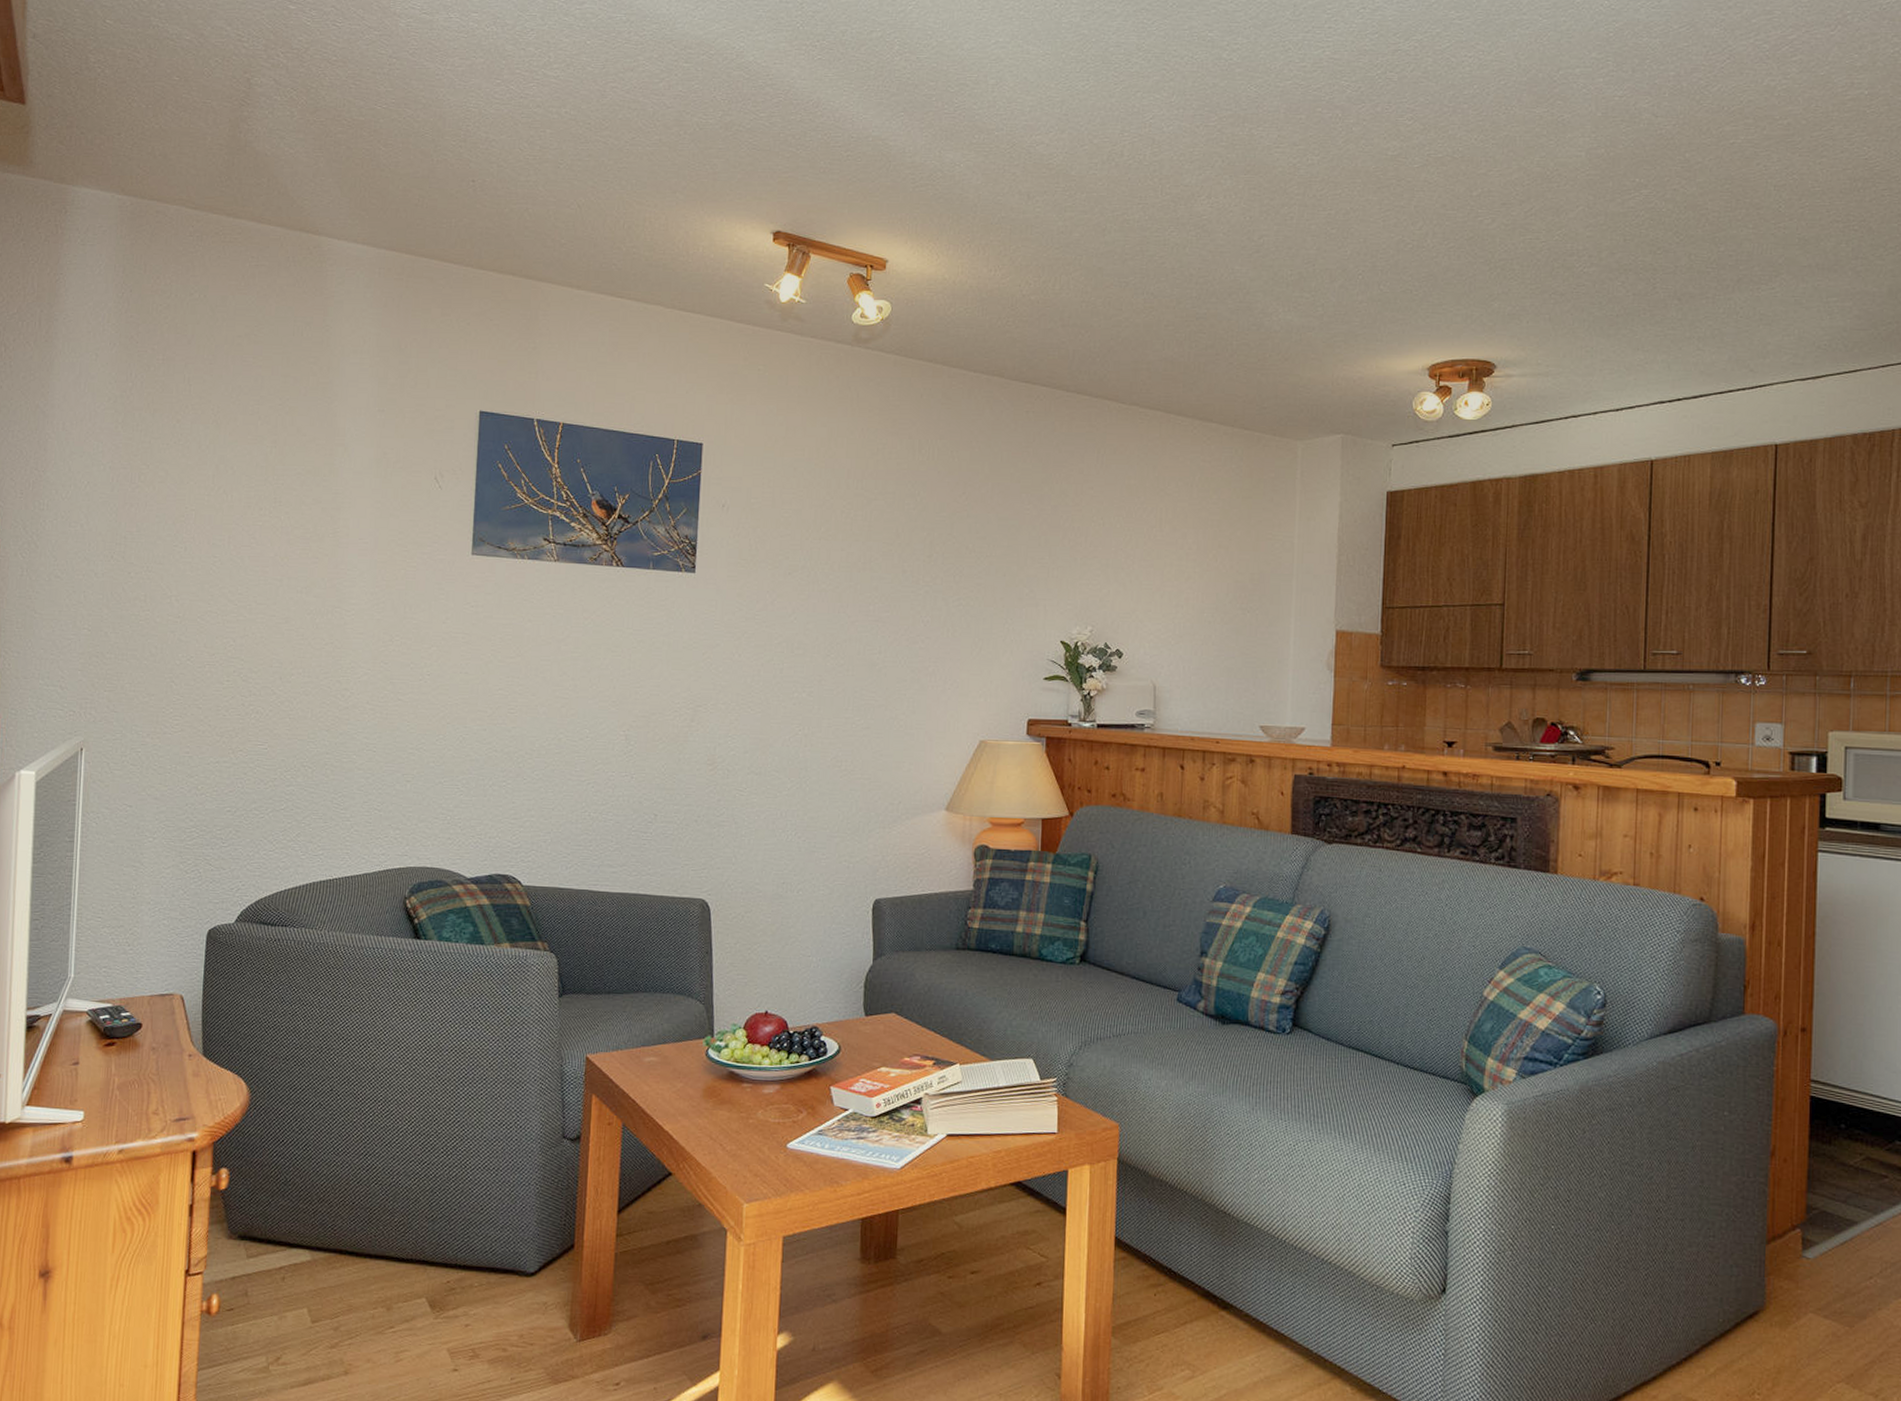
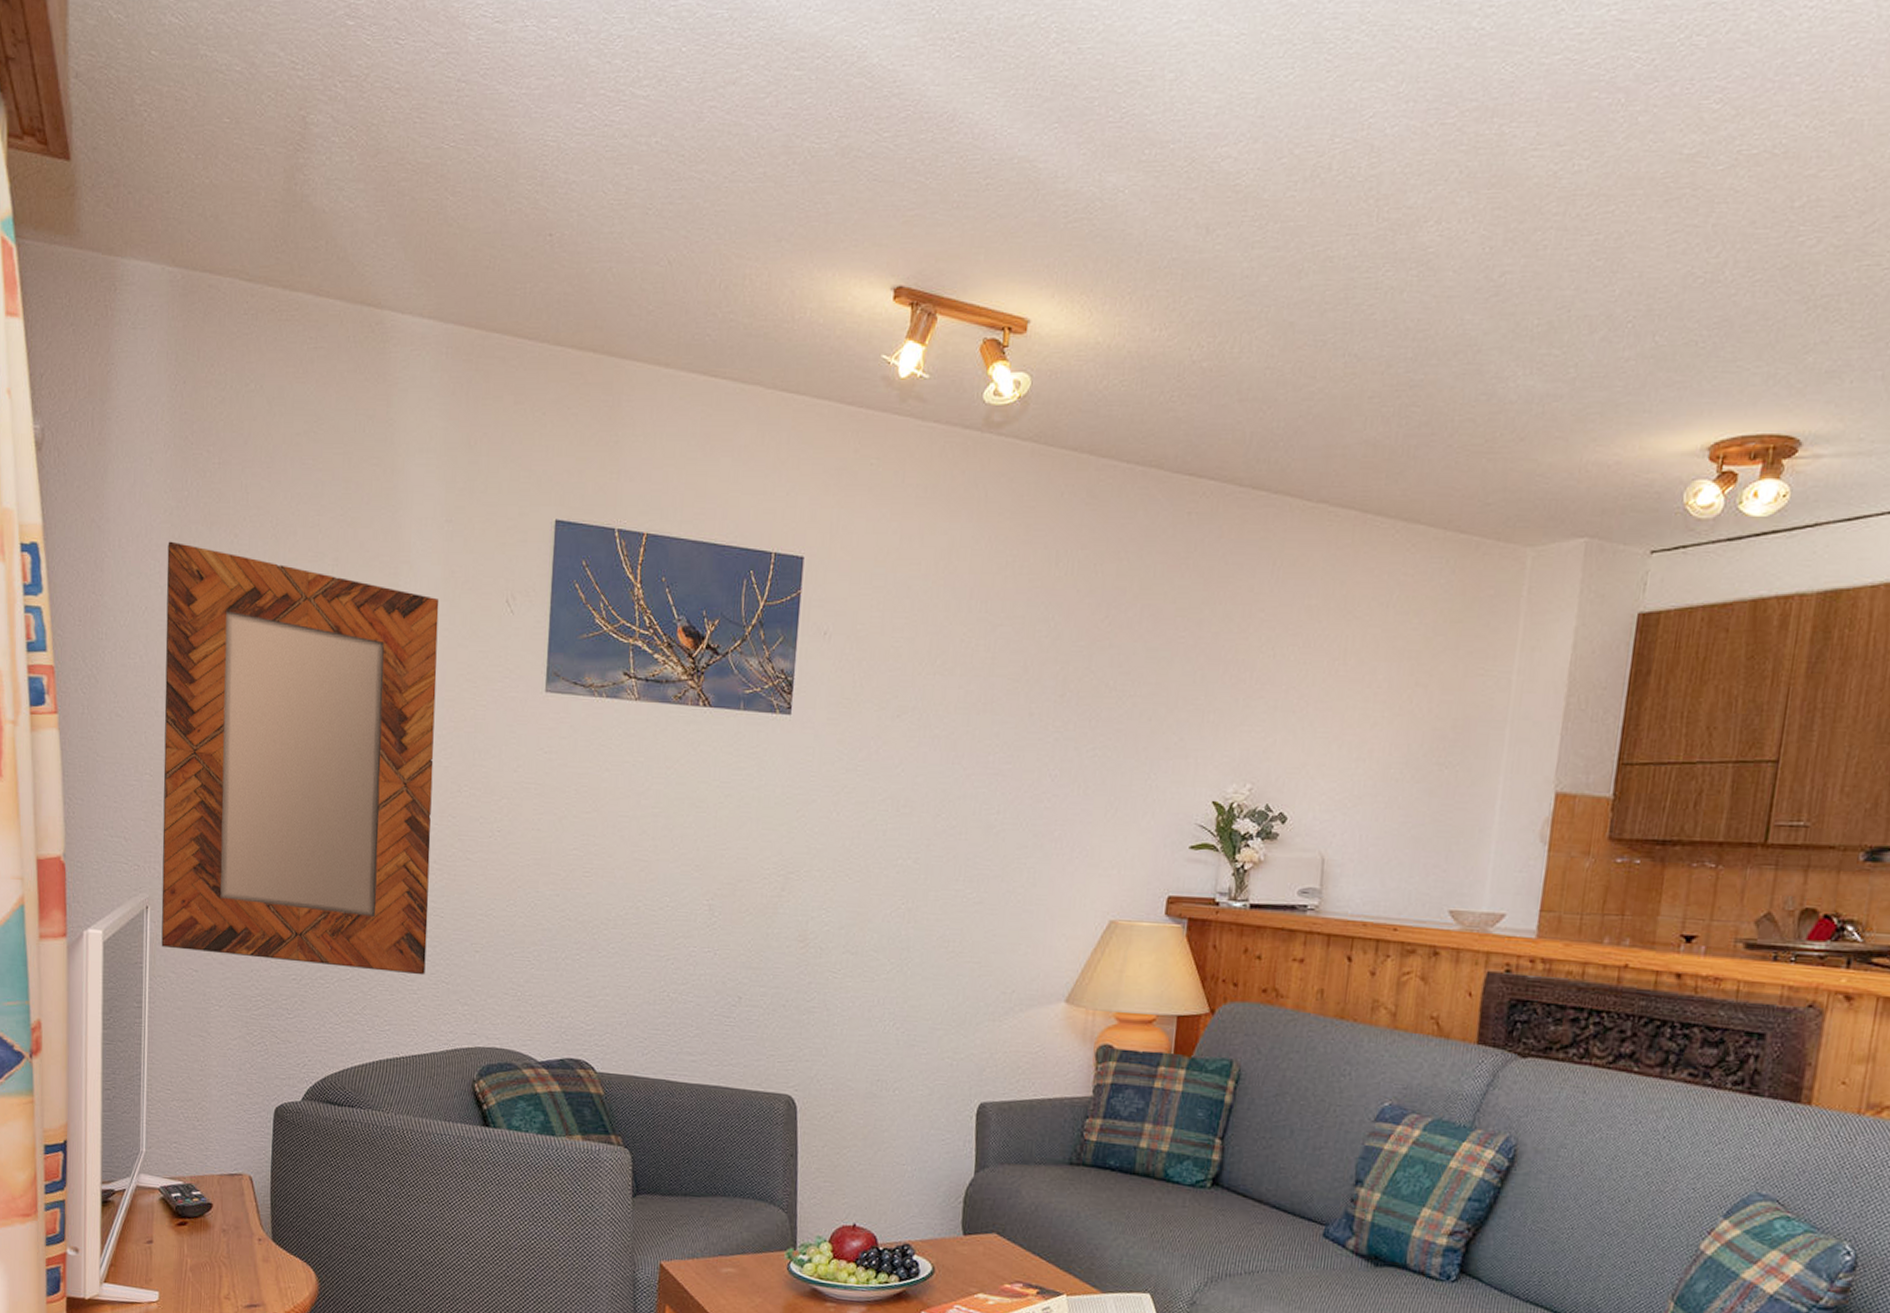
home mirror: none [95,425,372,804] -> present [161,541,439,975]

